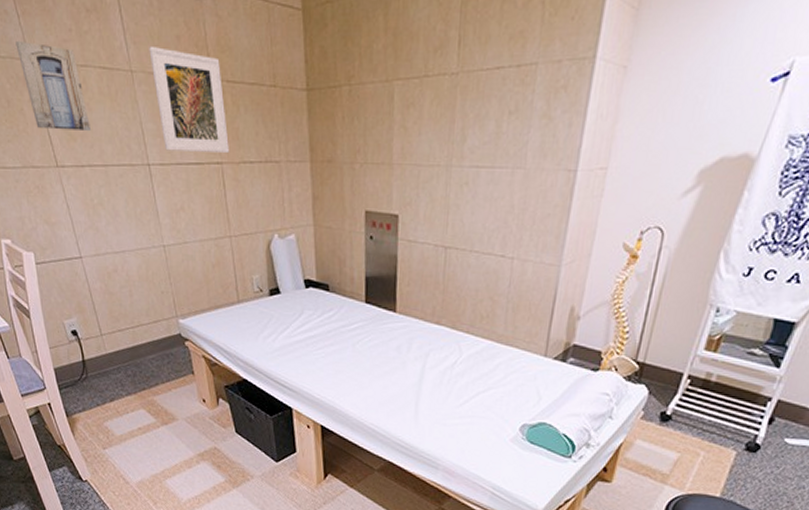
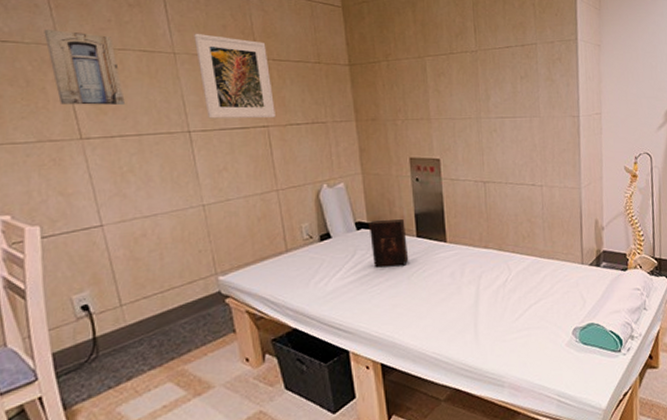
bible: none [317,280,356,332] -> present [368,219,409,268]

